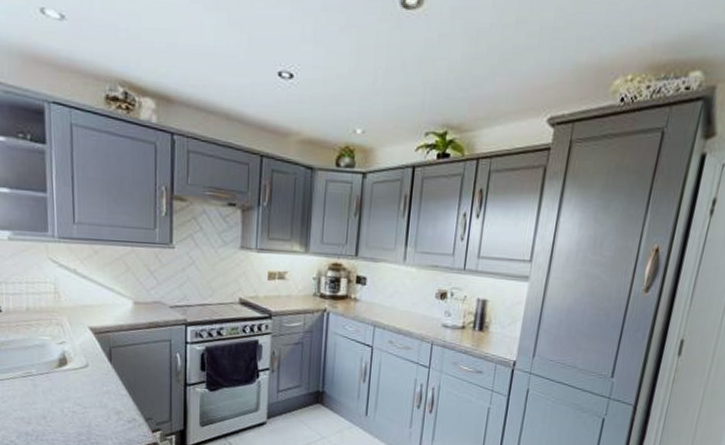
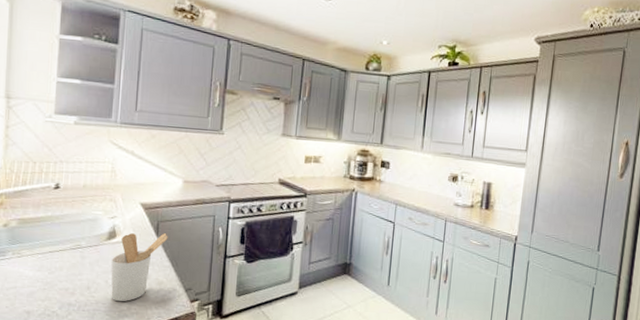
utensil holder: none [65,360,122,432] -> present [111,233,168,302]

